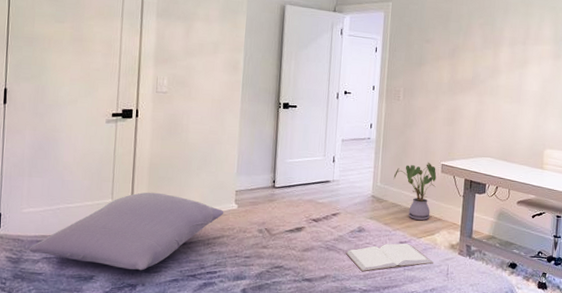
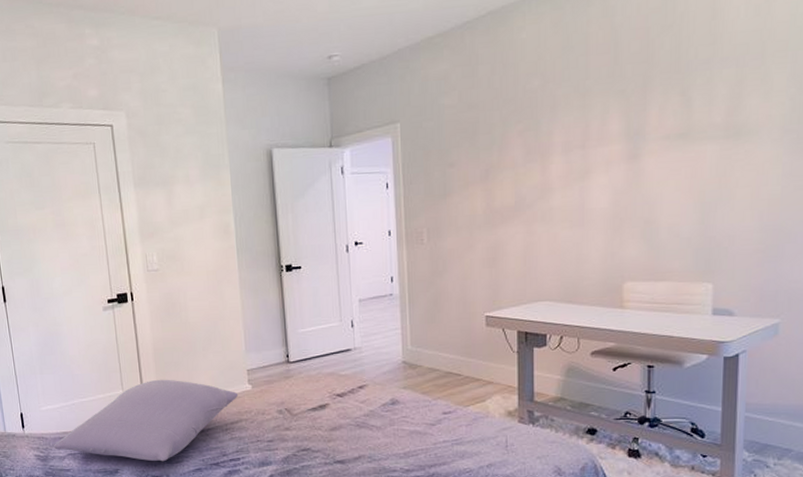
book: present [345,243,433,272] -> none [379,413,487,450]
house plant: present [393,162,437,221] -> none [426,315,481,386]

